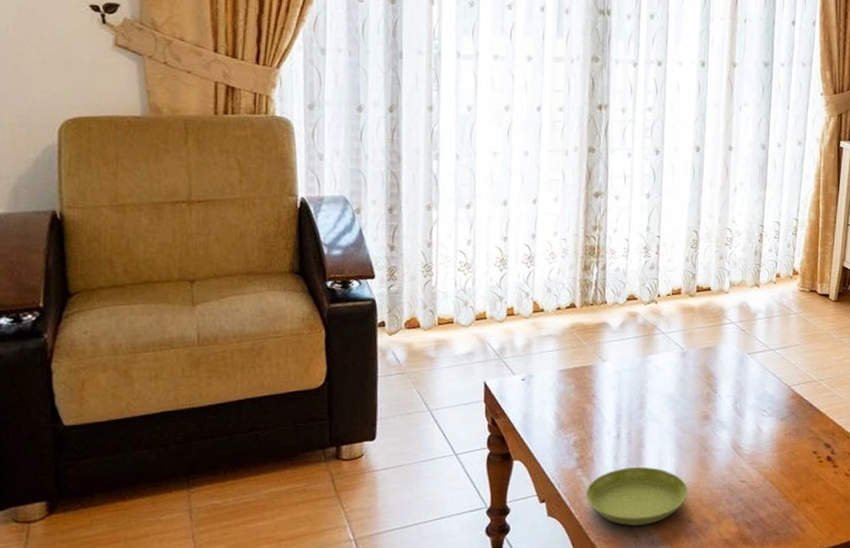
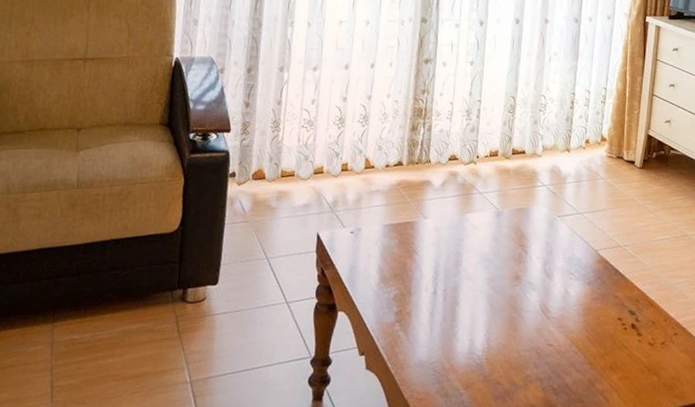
saucer: present [585,466,688,526] -> none [401,324,498,385]

